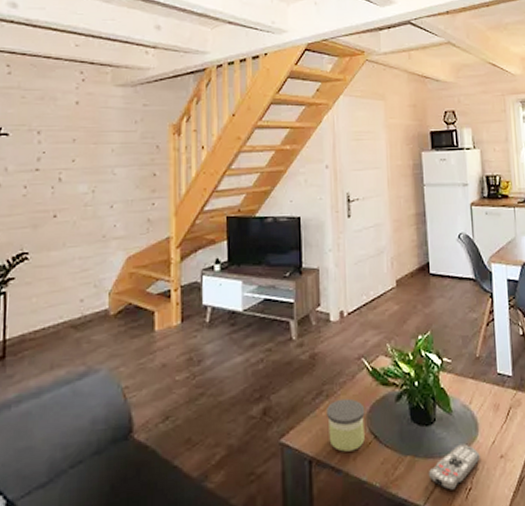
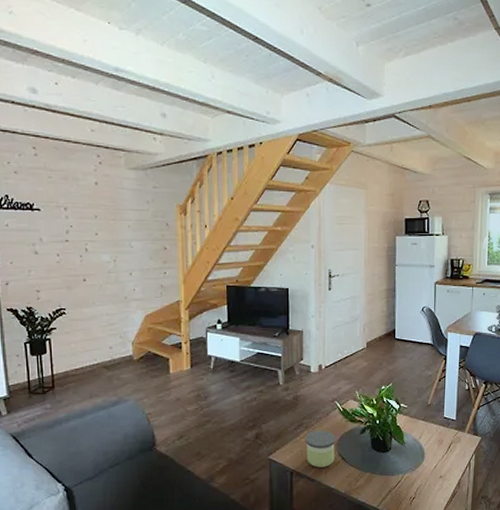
remote control: present [428,444,480,491] -> none [382,466,424,499]

